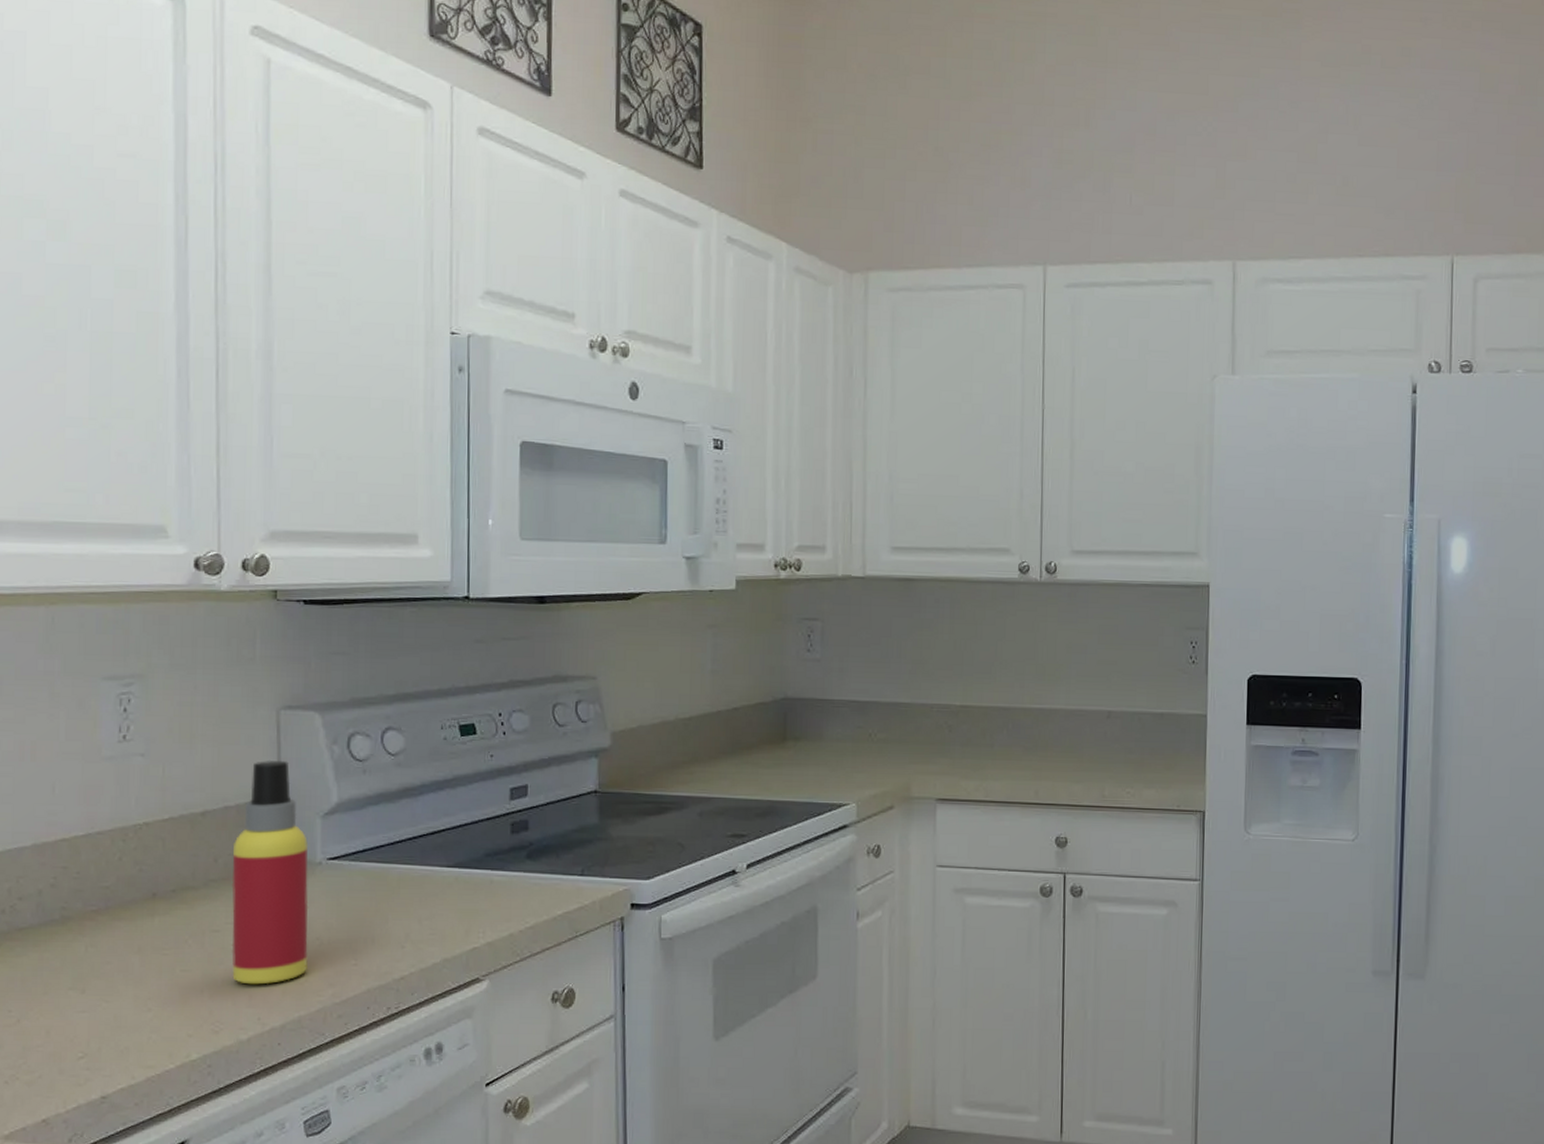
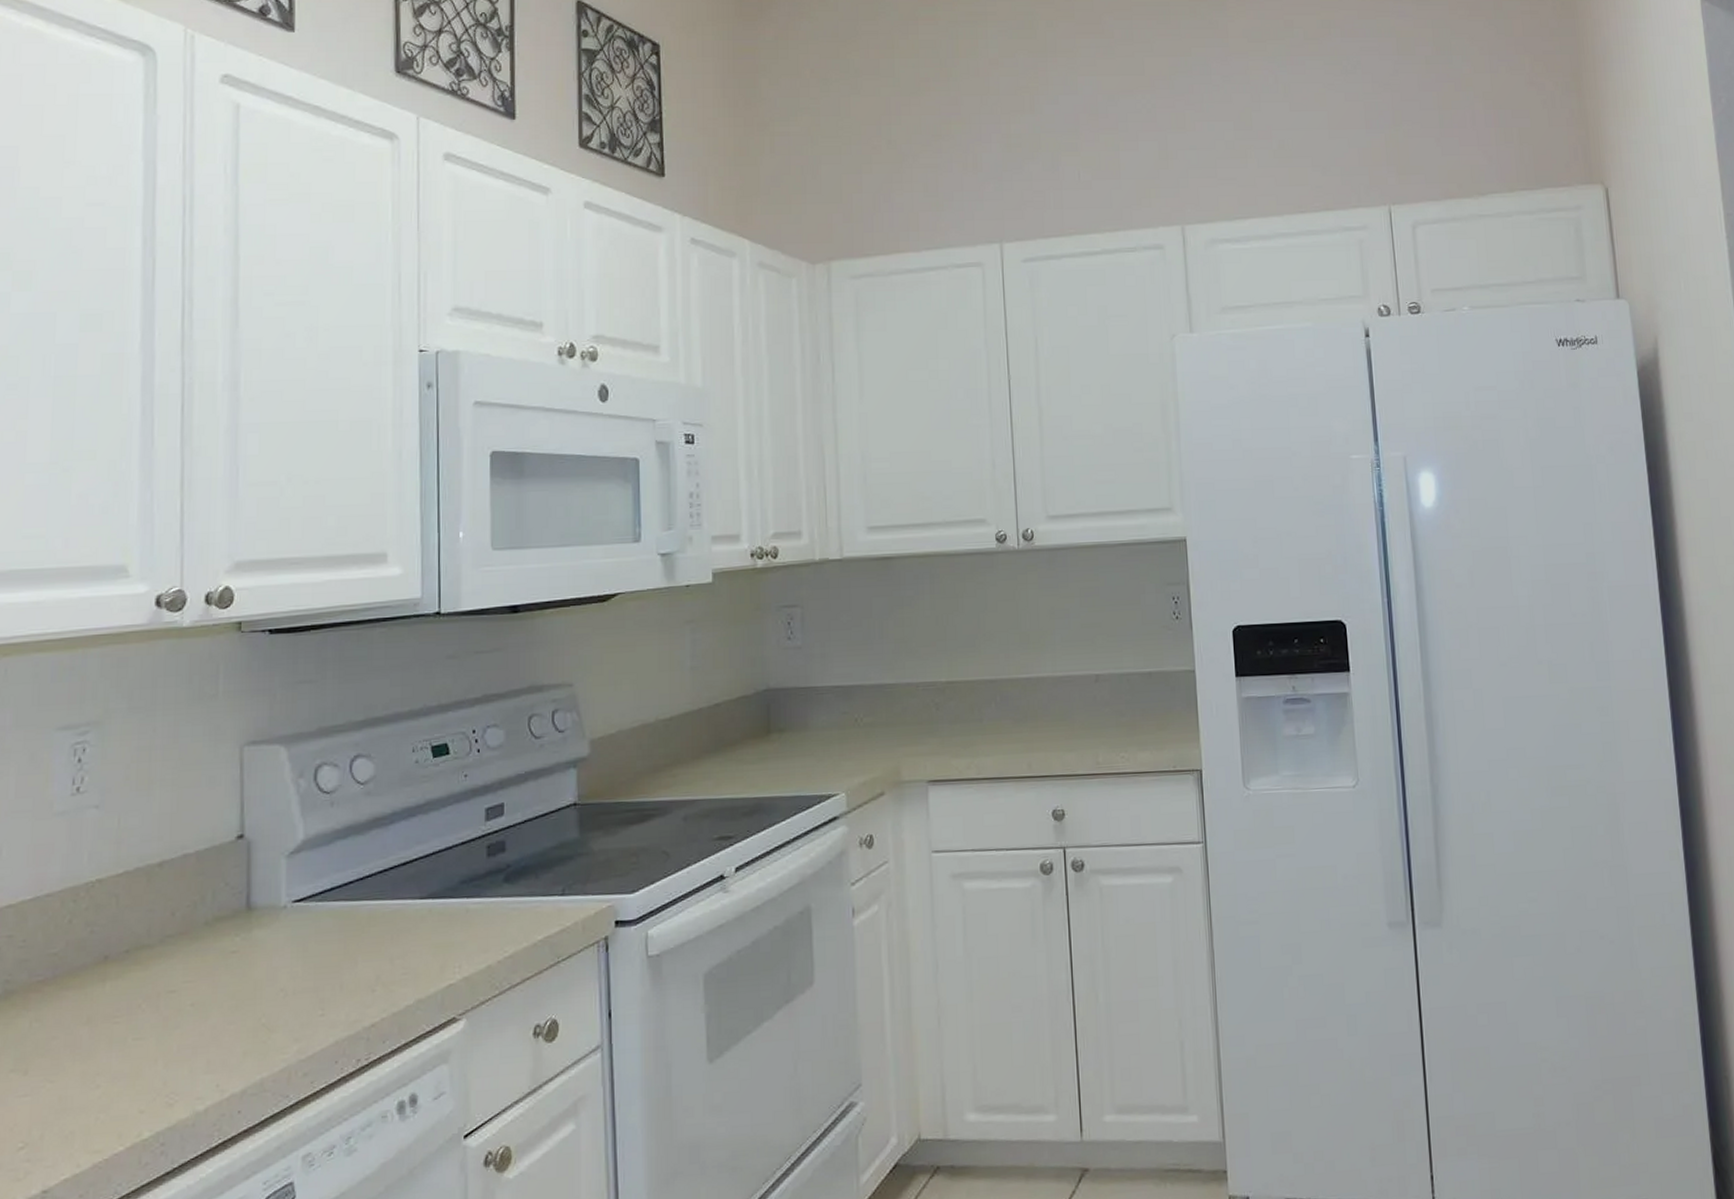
spray bottle: present [231,761,309,985] -> none [188,800,273,1048]

